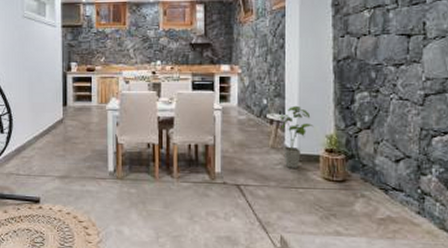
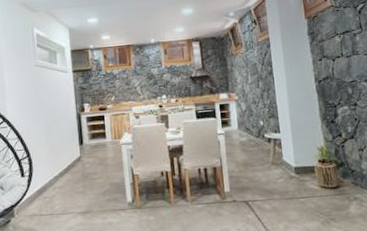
house plant: present [278,105,314,168] -> none [274,124,306,181]

